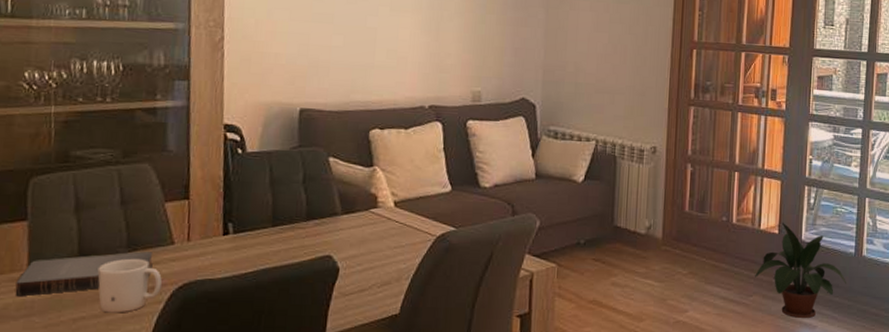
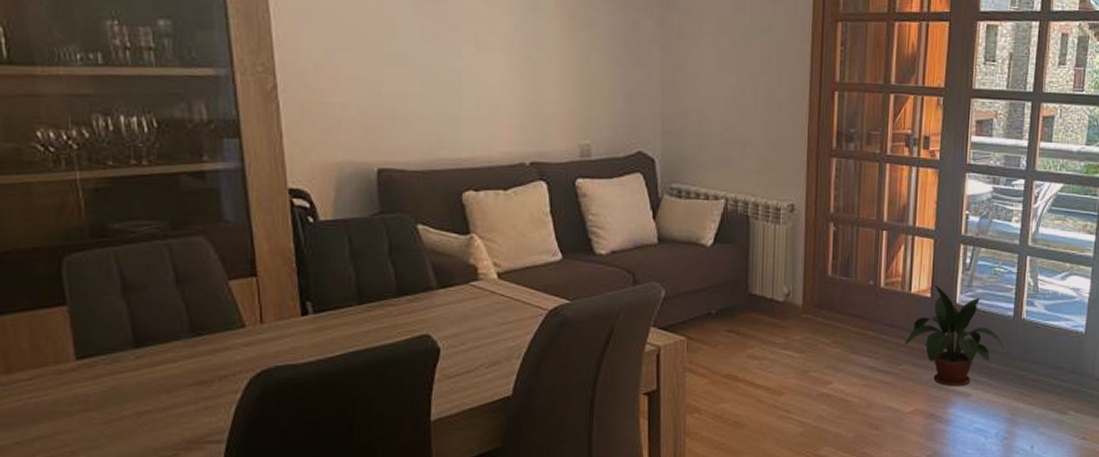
book: present [15,251,154,297] -> none [64,336,223,391]
mug: present [97,258,162,313] -> none [159,344,236,405]

